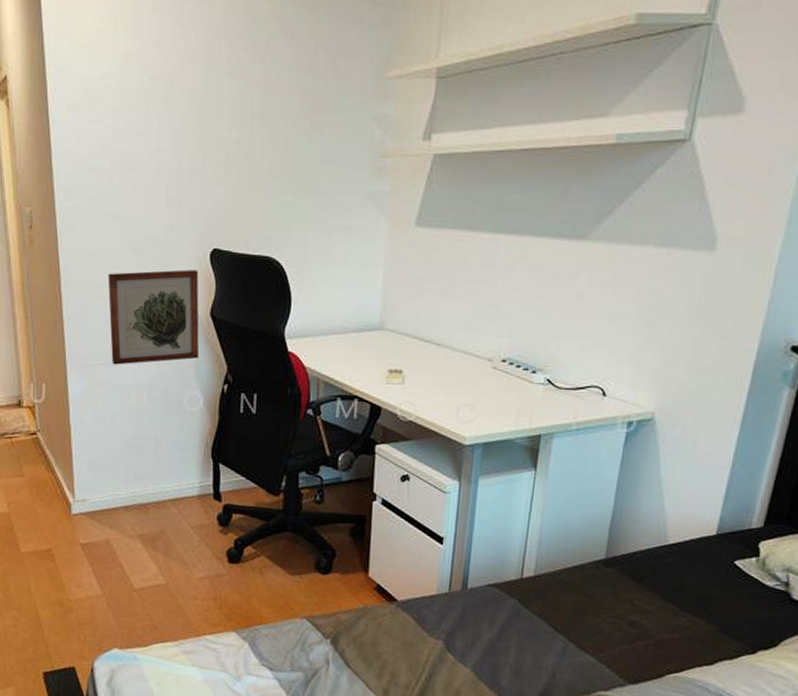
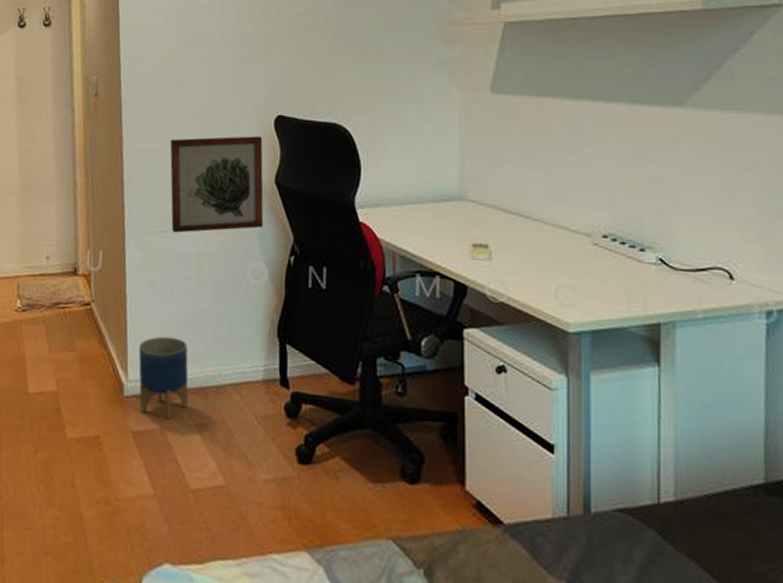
planter: none [84,460,131,533] -> present [138,336,189,420]

